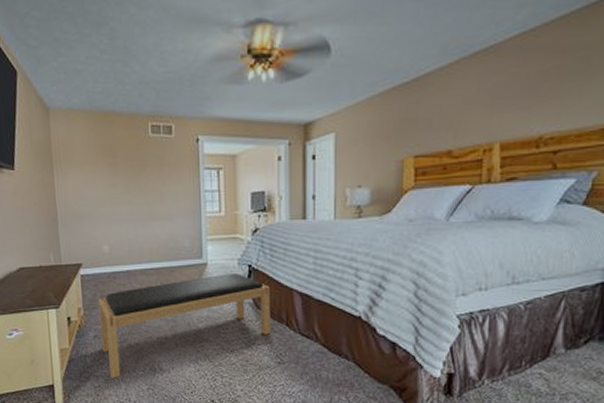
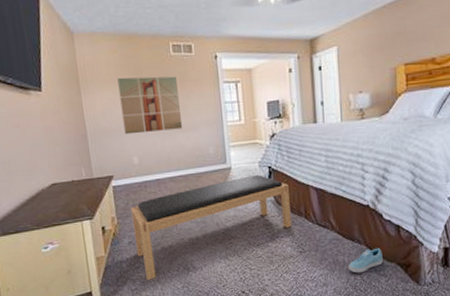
wall art: none [92,158,158,220] -> present [117,76,183,135]
sneaker: none [332,366,373,393] -> present [348,247,383,273]

